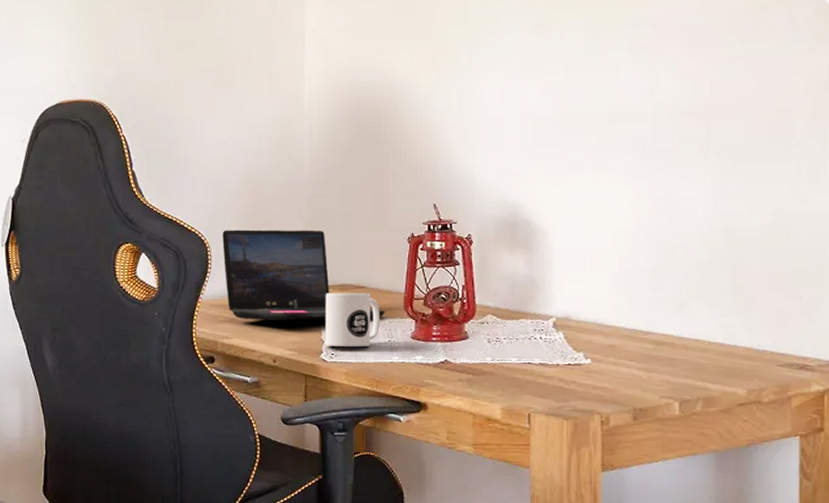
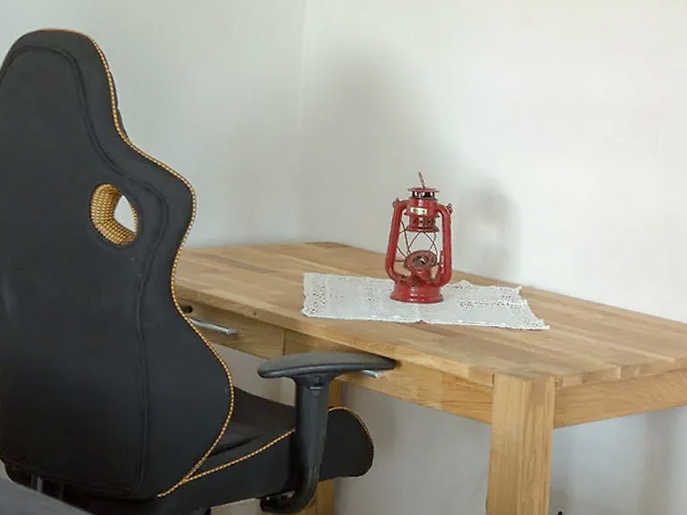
laptop: present [222,229,386,320] -> none [208,179,368,278]
mug: present [325,293,380,346] -> none [307,249,362,304]

